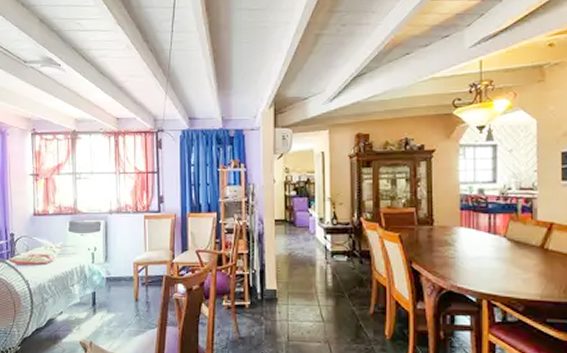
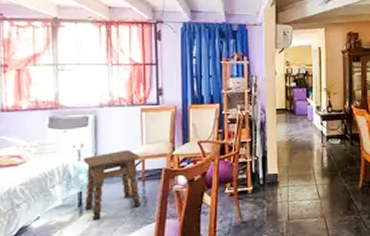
side table: none [97,255,144,320] -> present [84,149,140,220]

